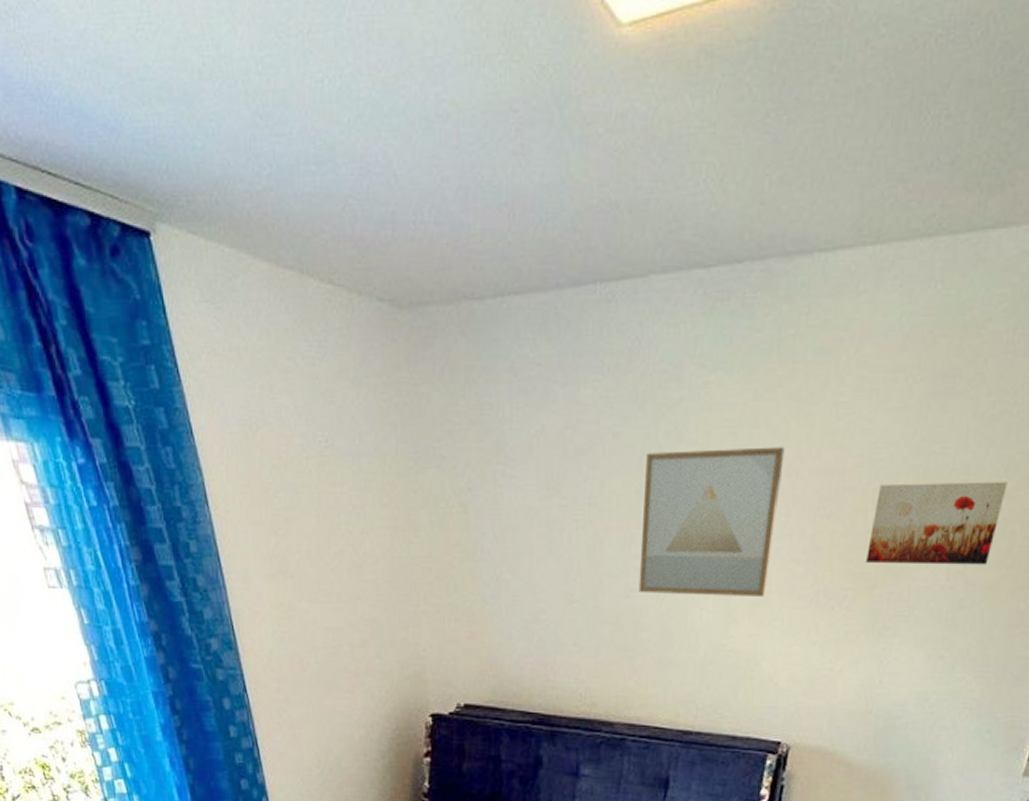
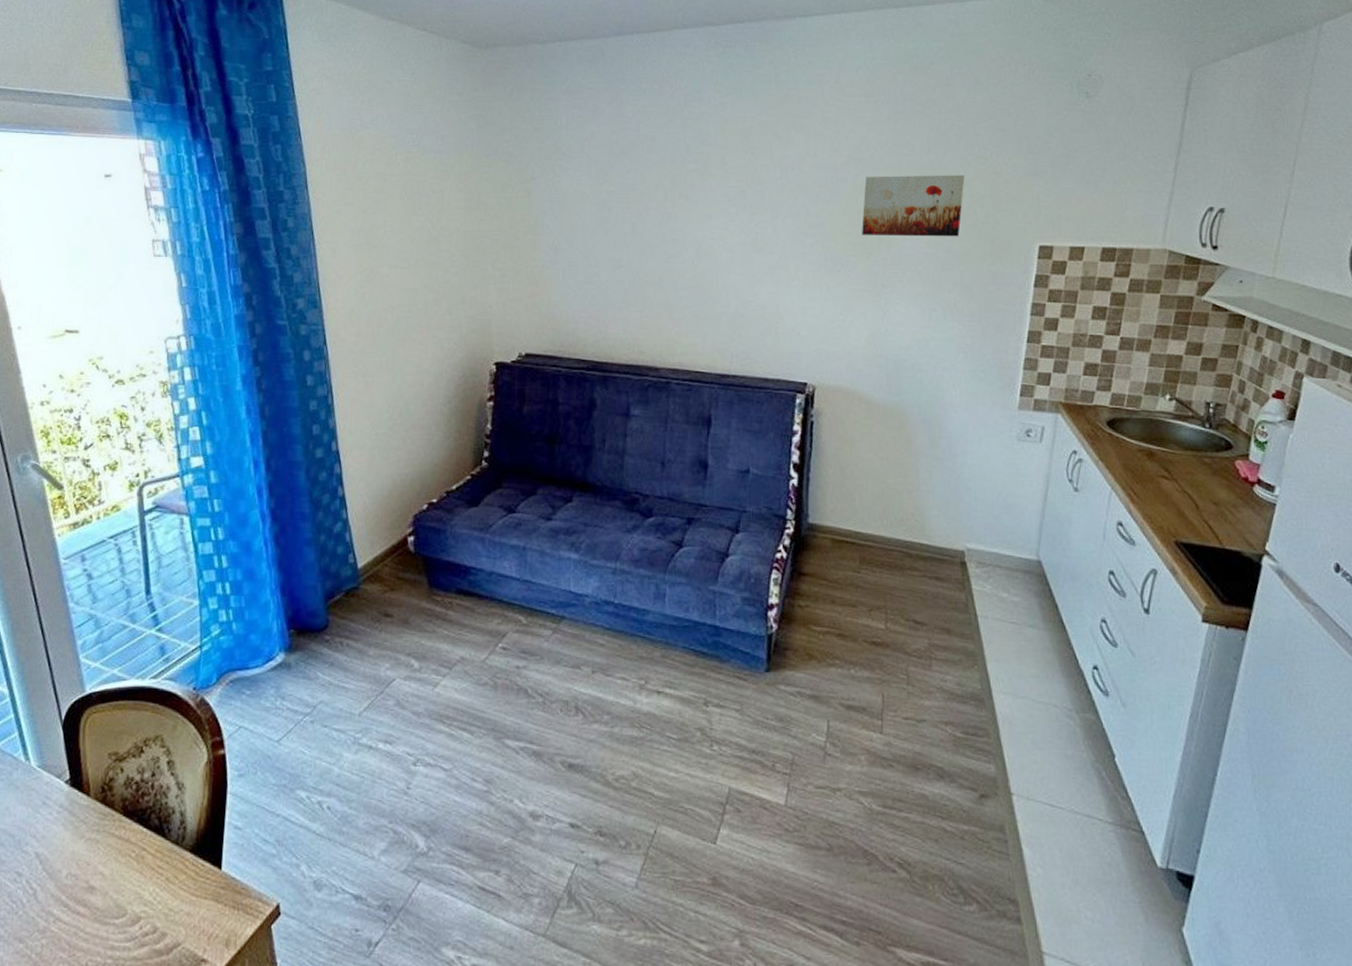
wall art: present [638,447,785,598] -> none [676,149,788,263]

